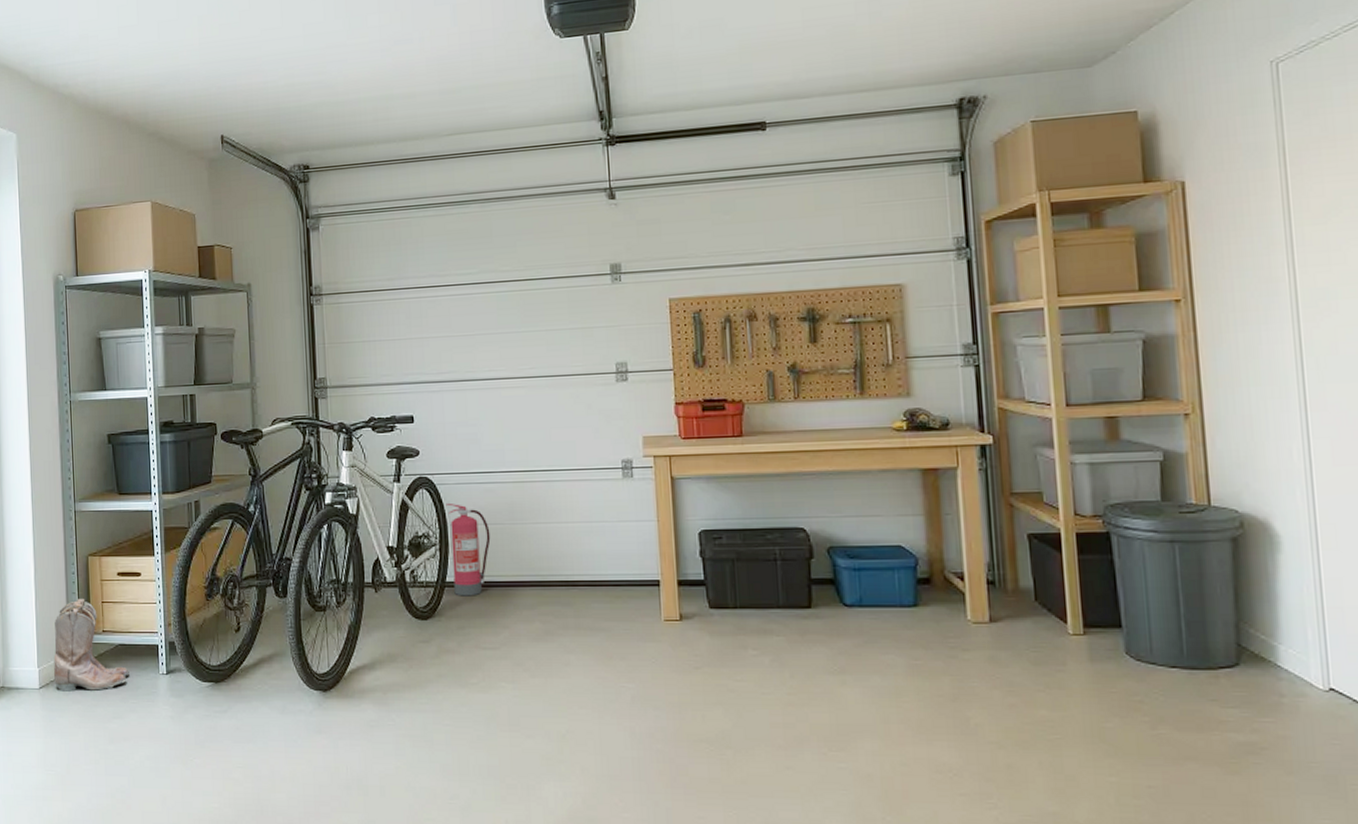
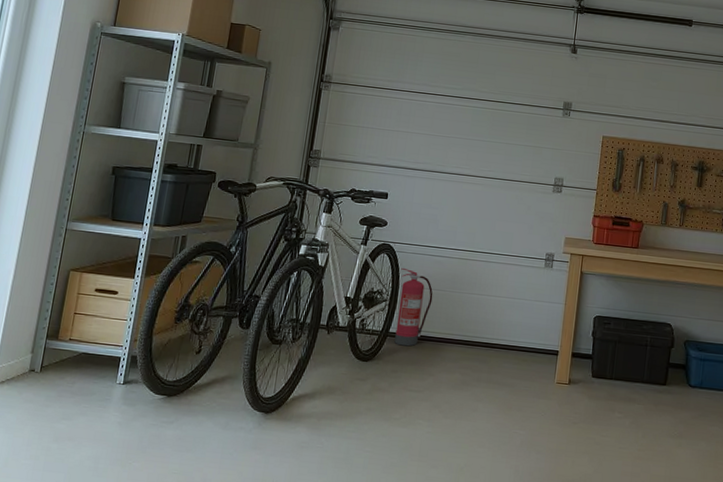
boots: present [54,599,129,692] -> none [10,308,88,393]

